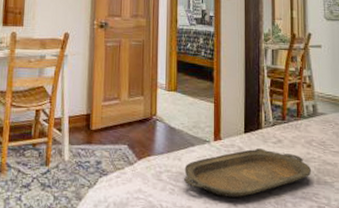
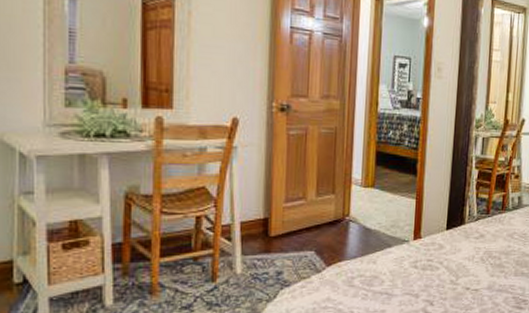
serving tray: present [184,148,312,198] -> none [379,245,511,297]

